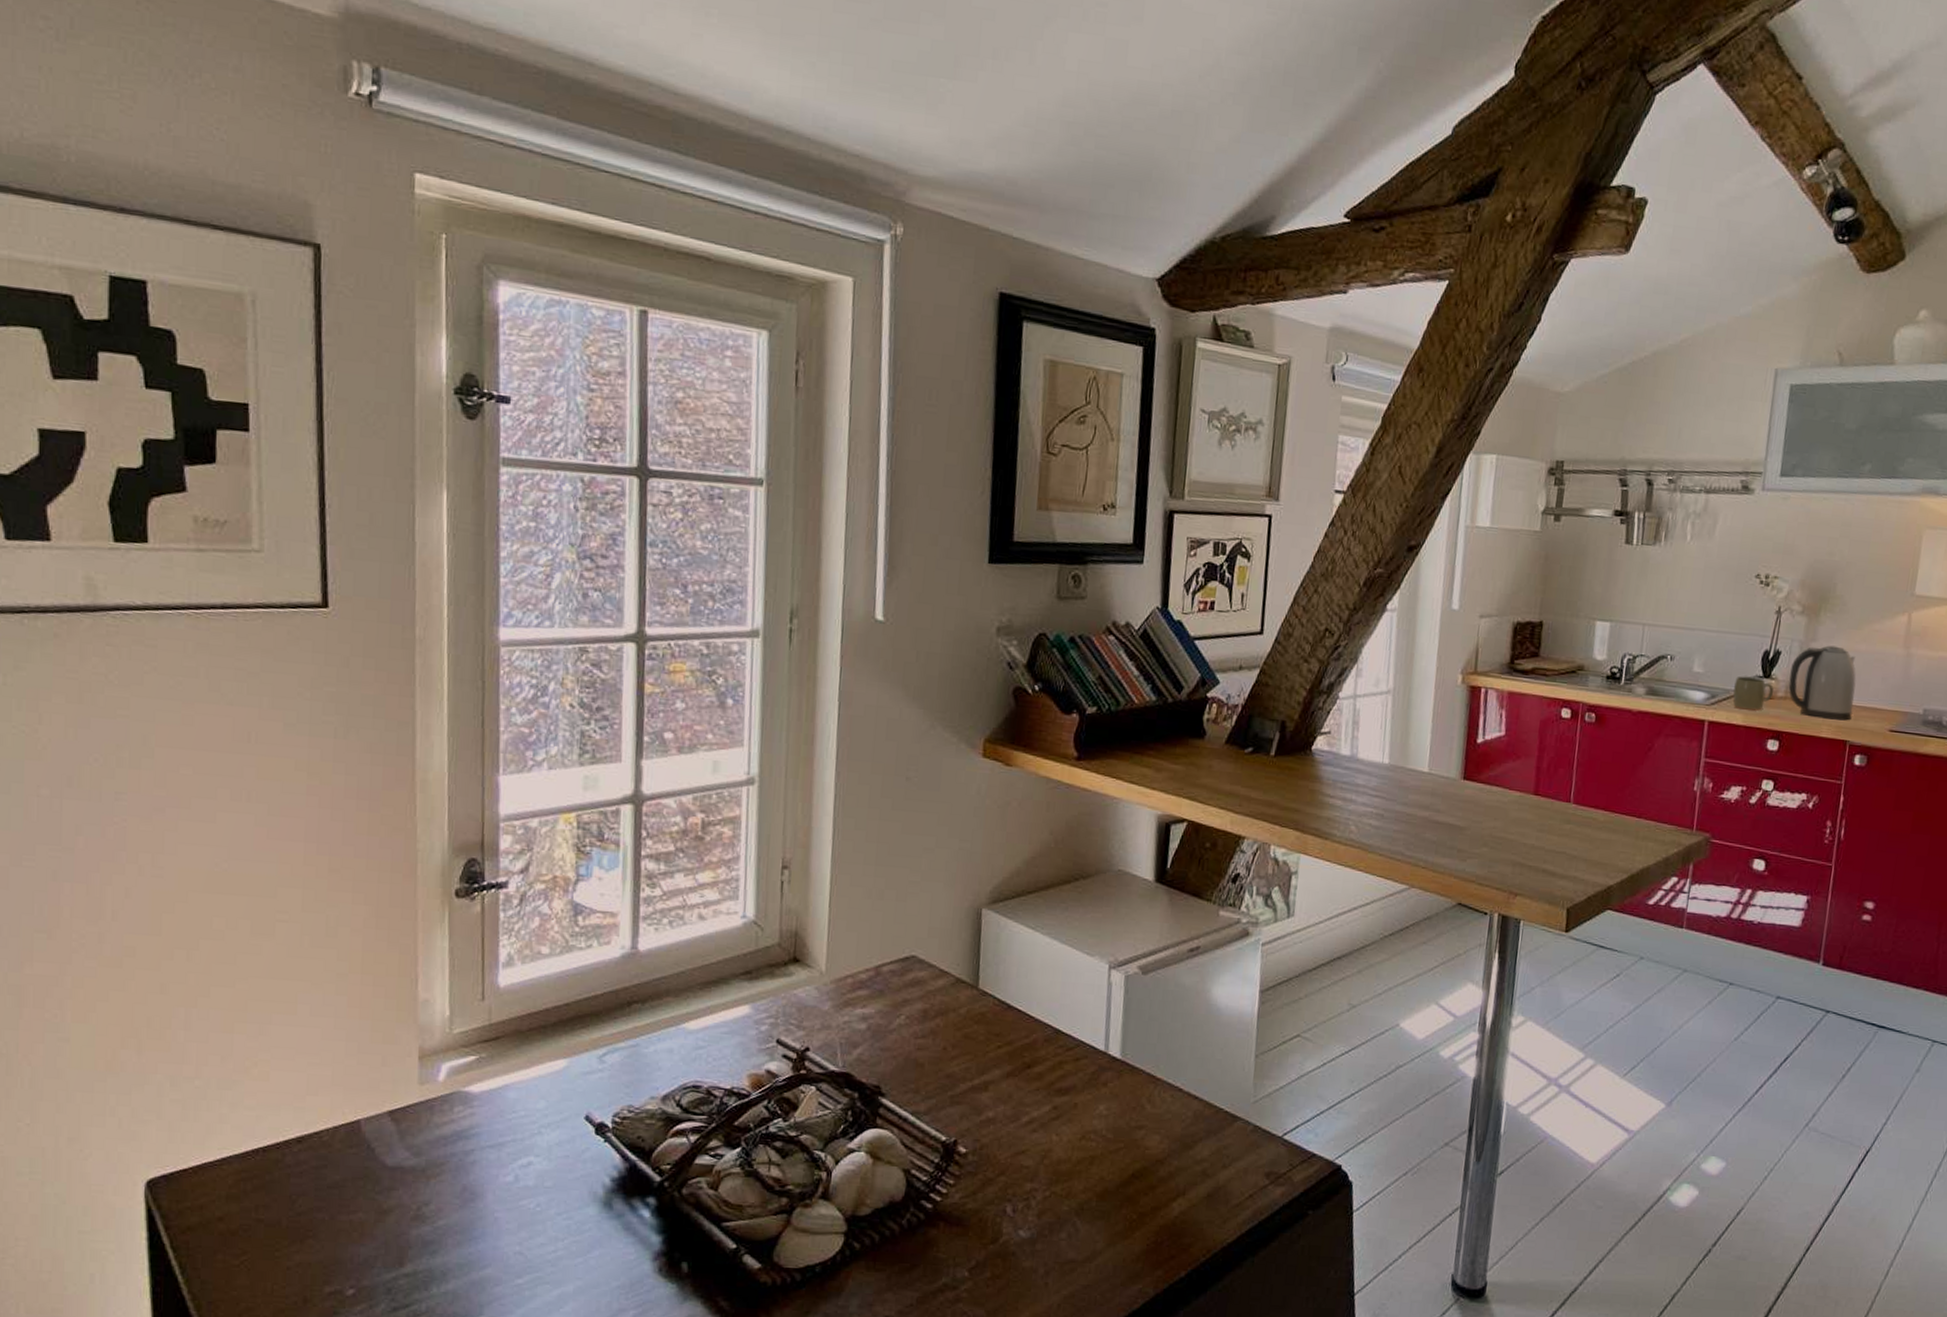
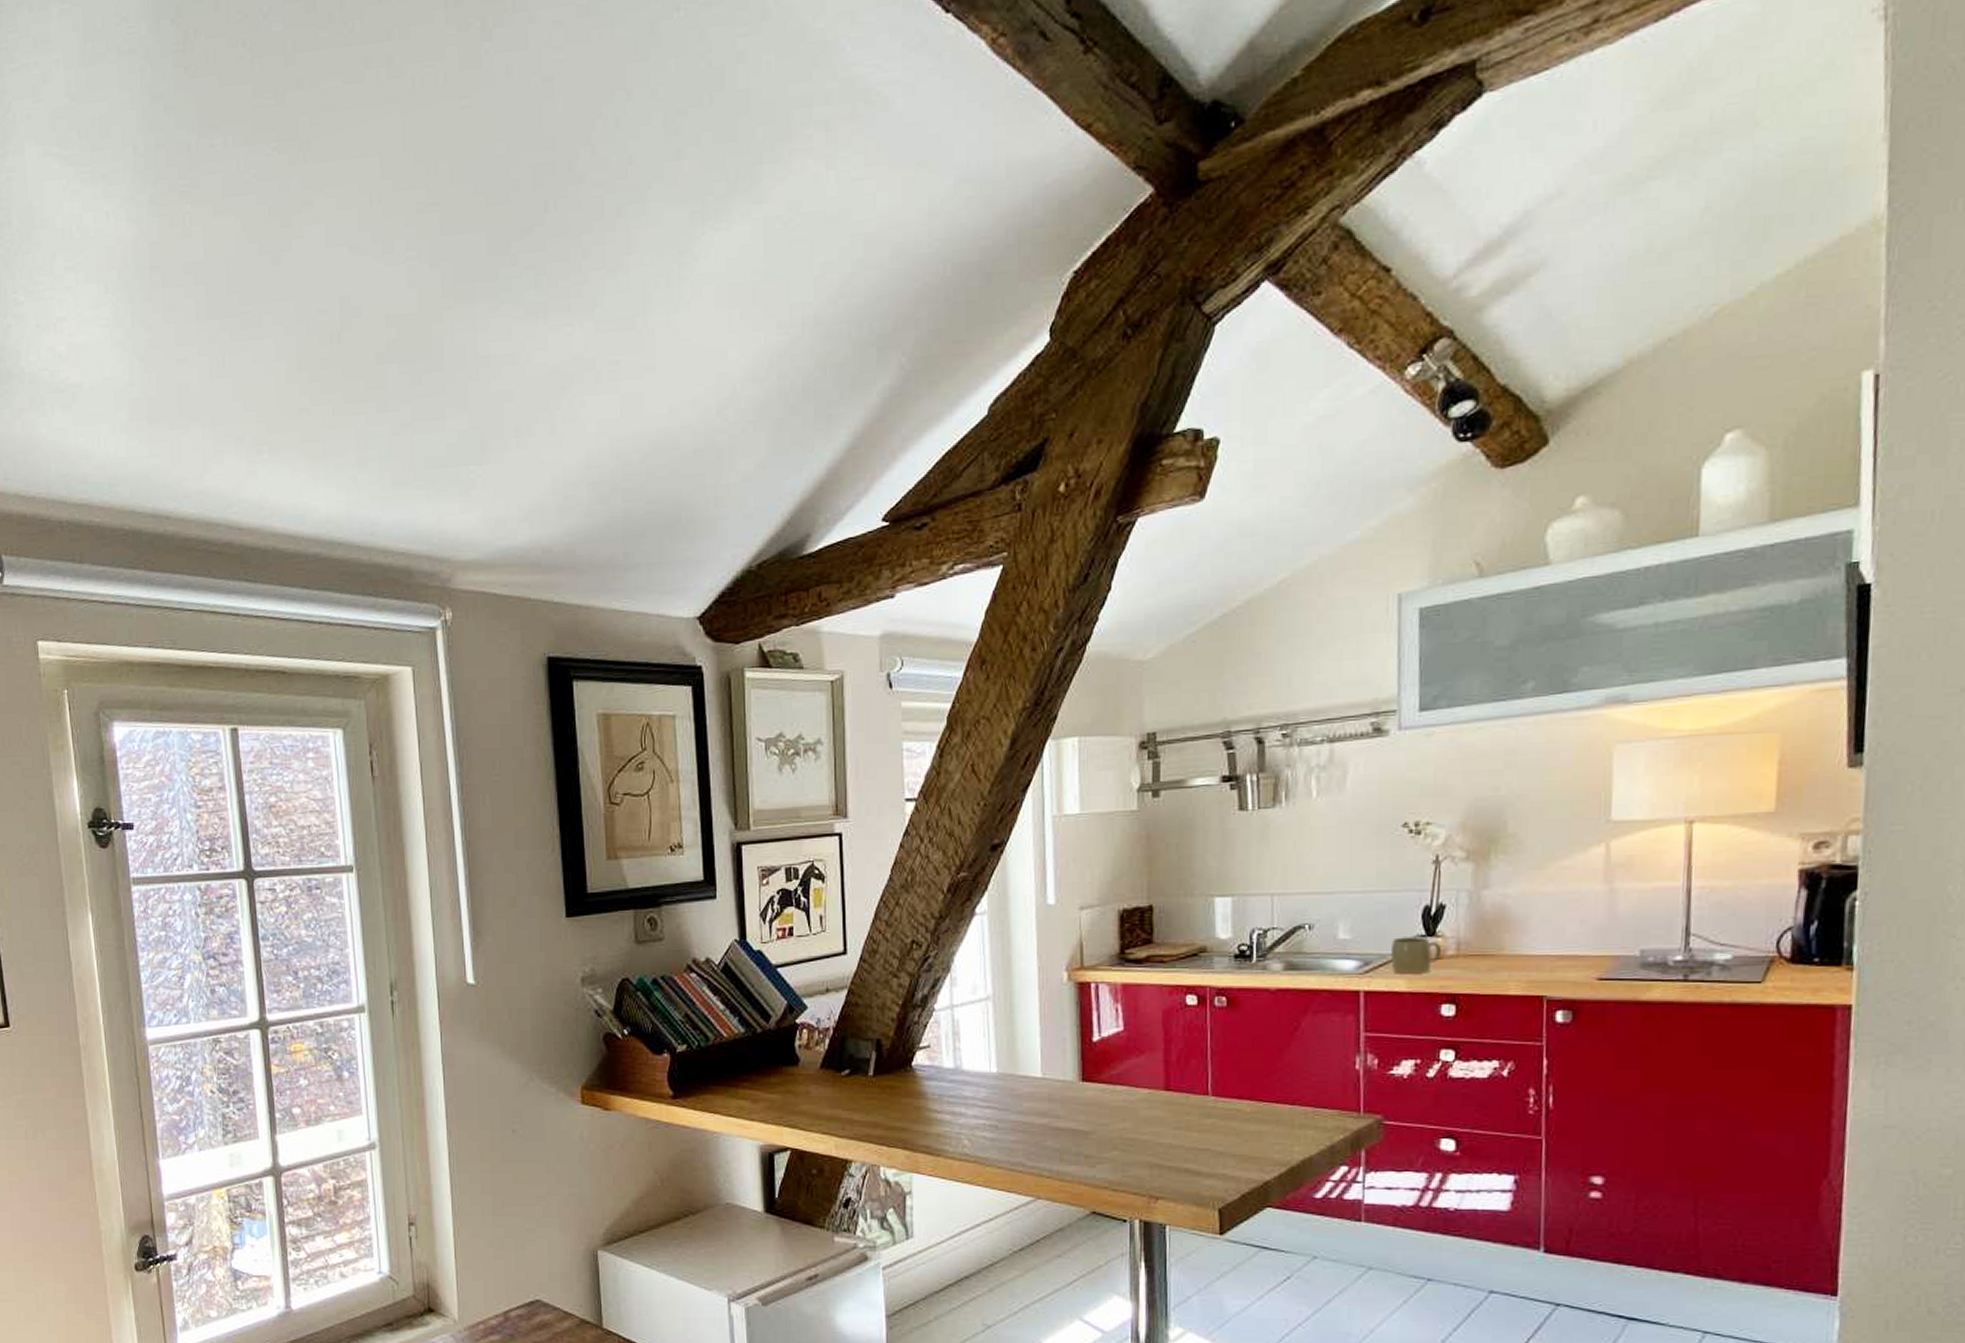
kettle: present [1788,645,1857,720] -> none [1459,891,1547,974]

